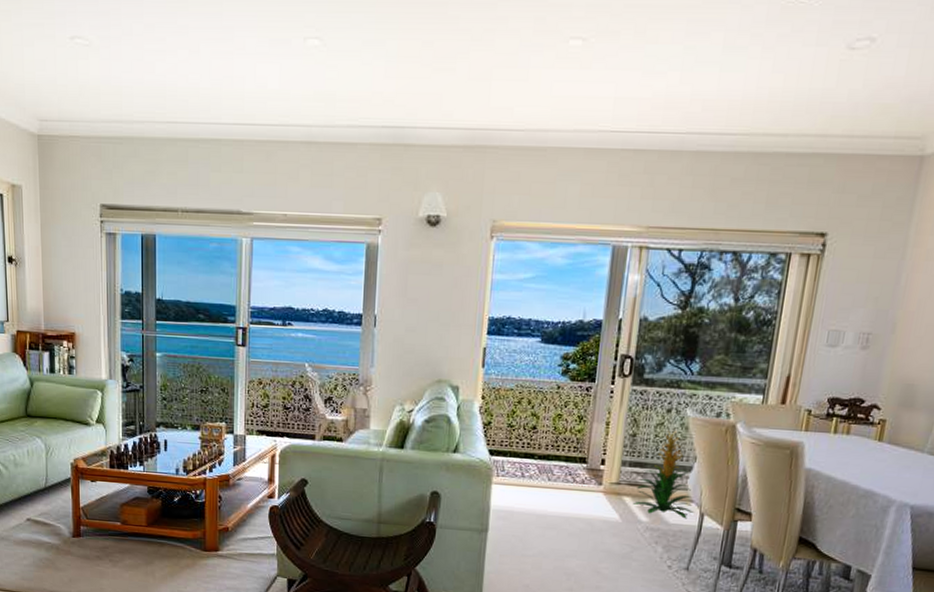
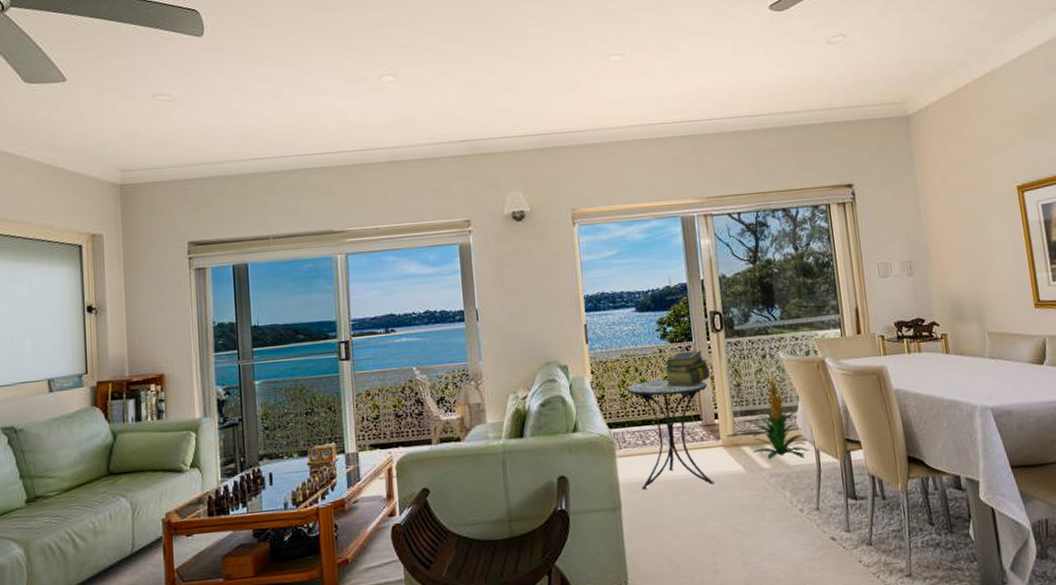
side table: none [512,415,601,526] -> present [626,379,714,490]
stack of books: none [556,391,608,429] -> present [664,350,710,388]

